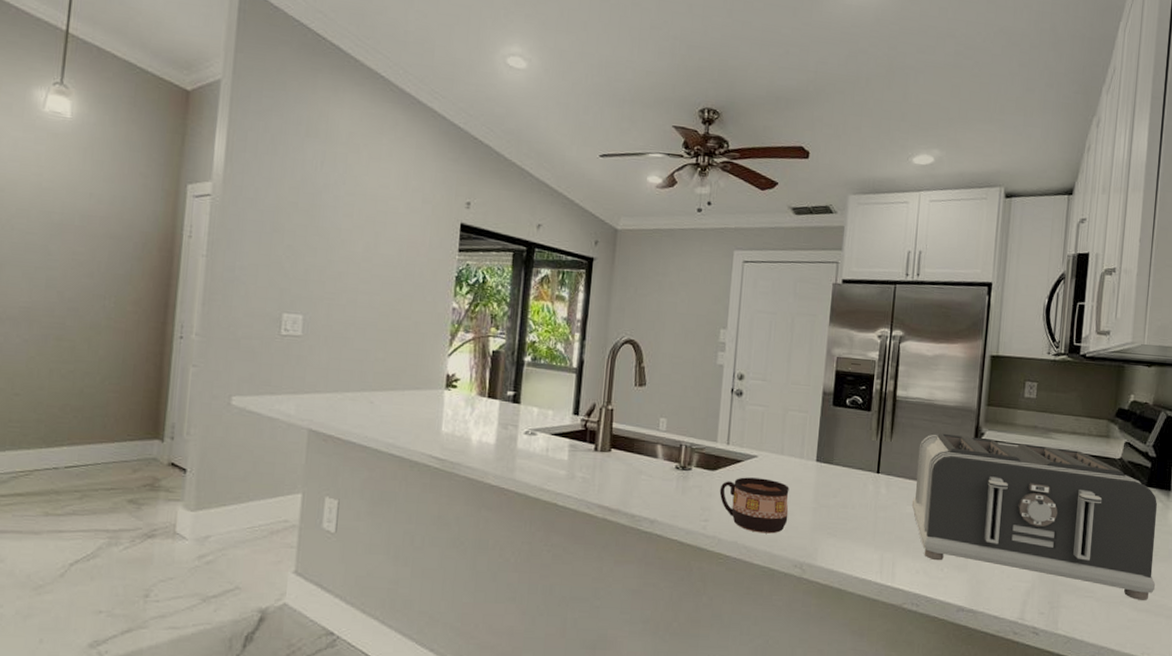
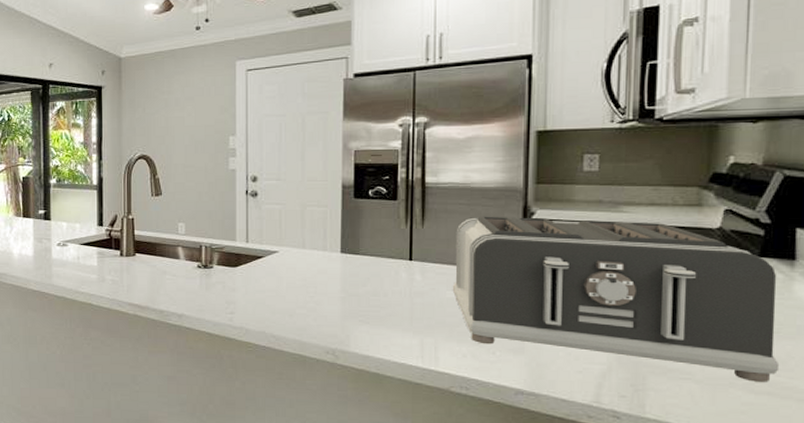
cup: present [719,477,789,534] -> none [243,272,316,323]

